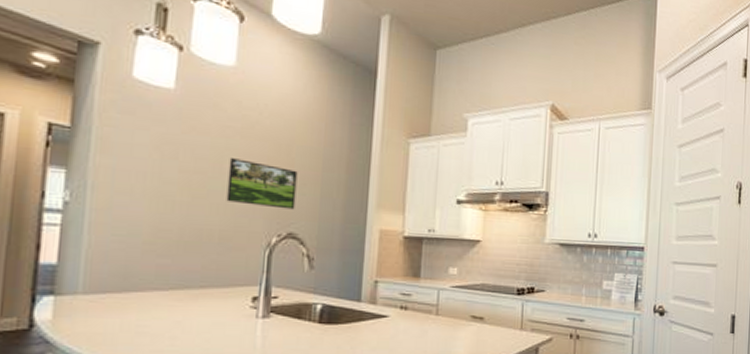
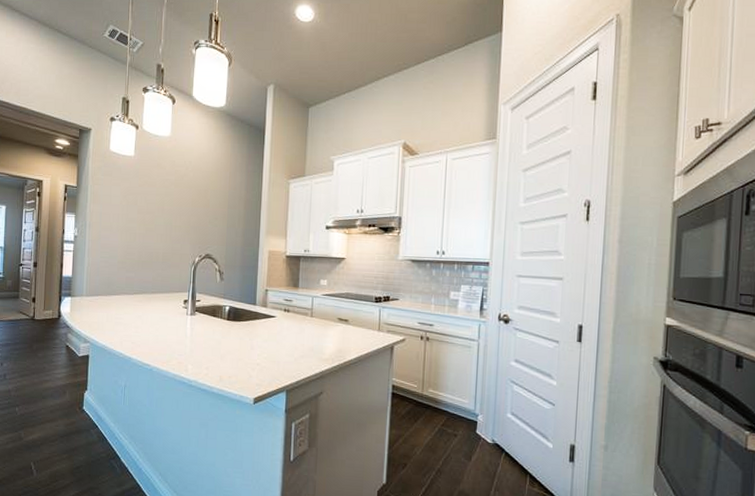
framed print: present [226,158,298,210] -> none [166,202,212,237]

